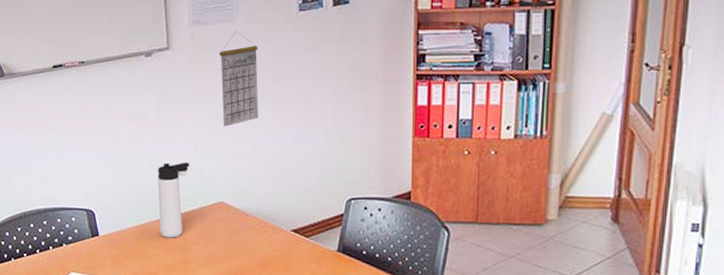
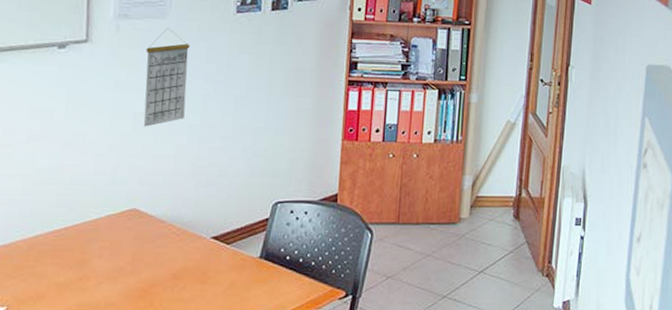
thermos bottle: present [157,162,190,238] -> none [54,164,100,252]

